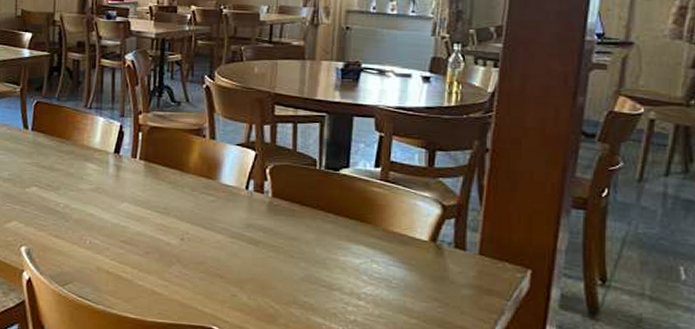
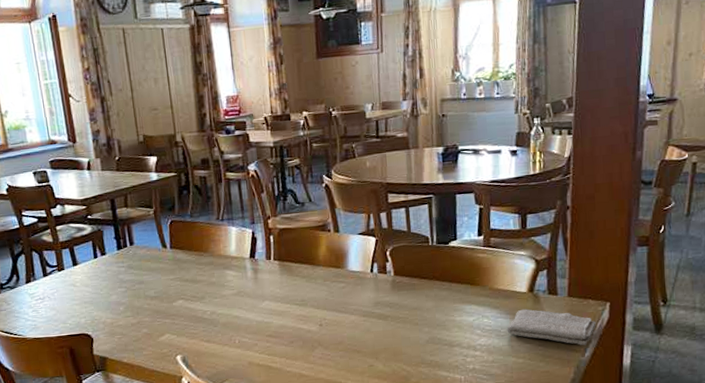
washcloth: none [399,260,512,318] -> present [506,309,596,346]

